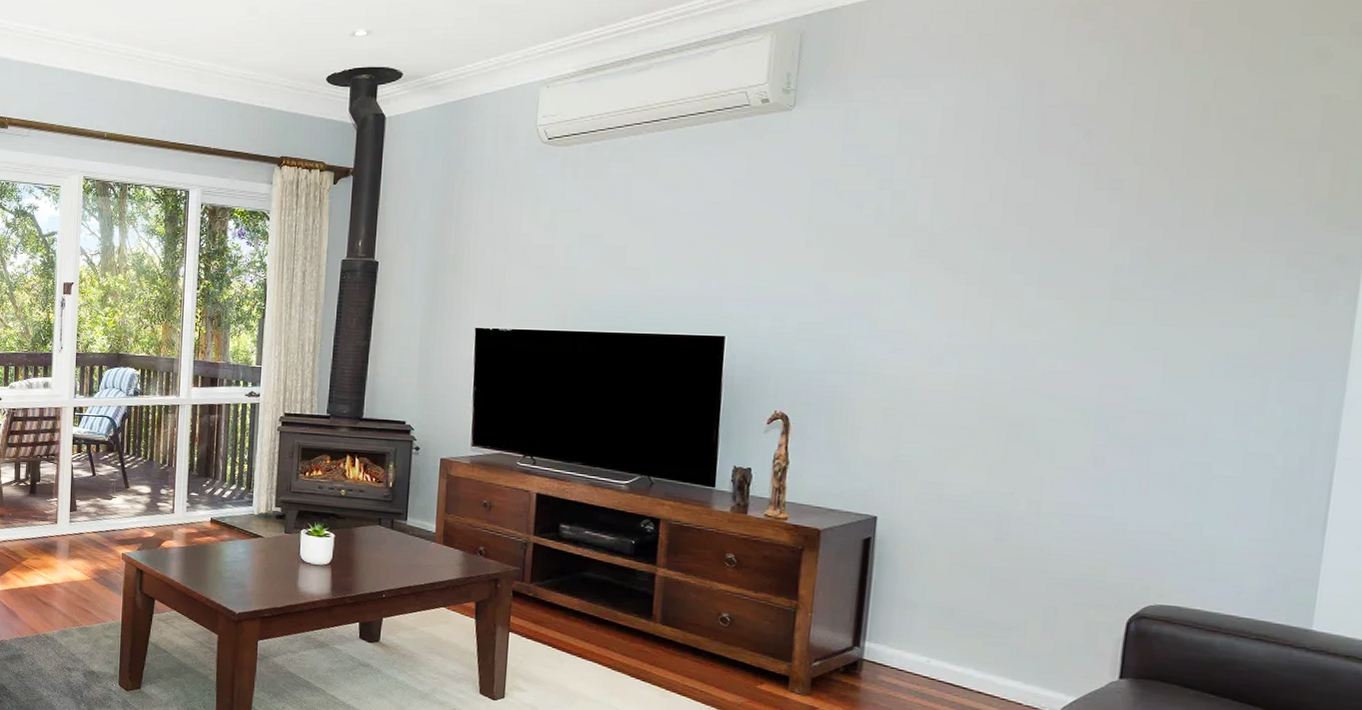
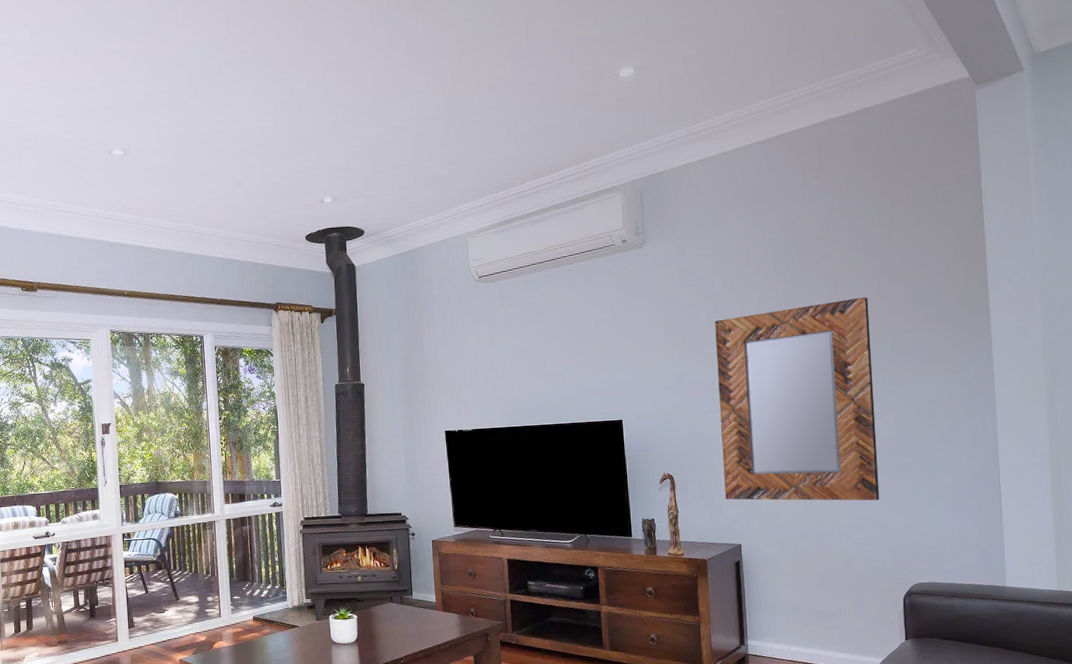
home mirror: none [863,197,1149,484] -> present [715,297,880,501]

